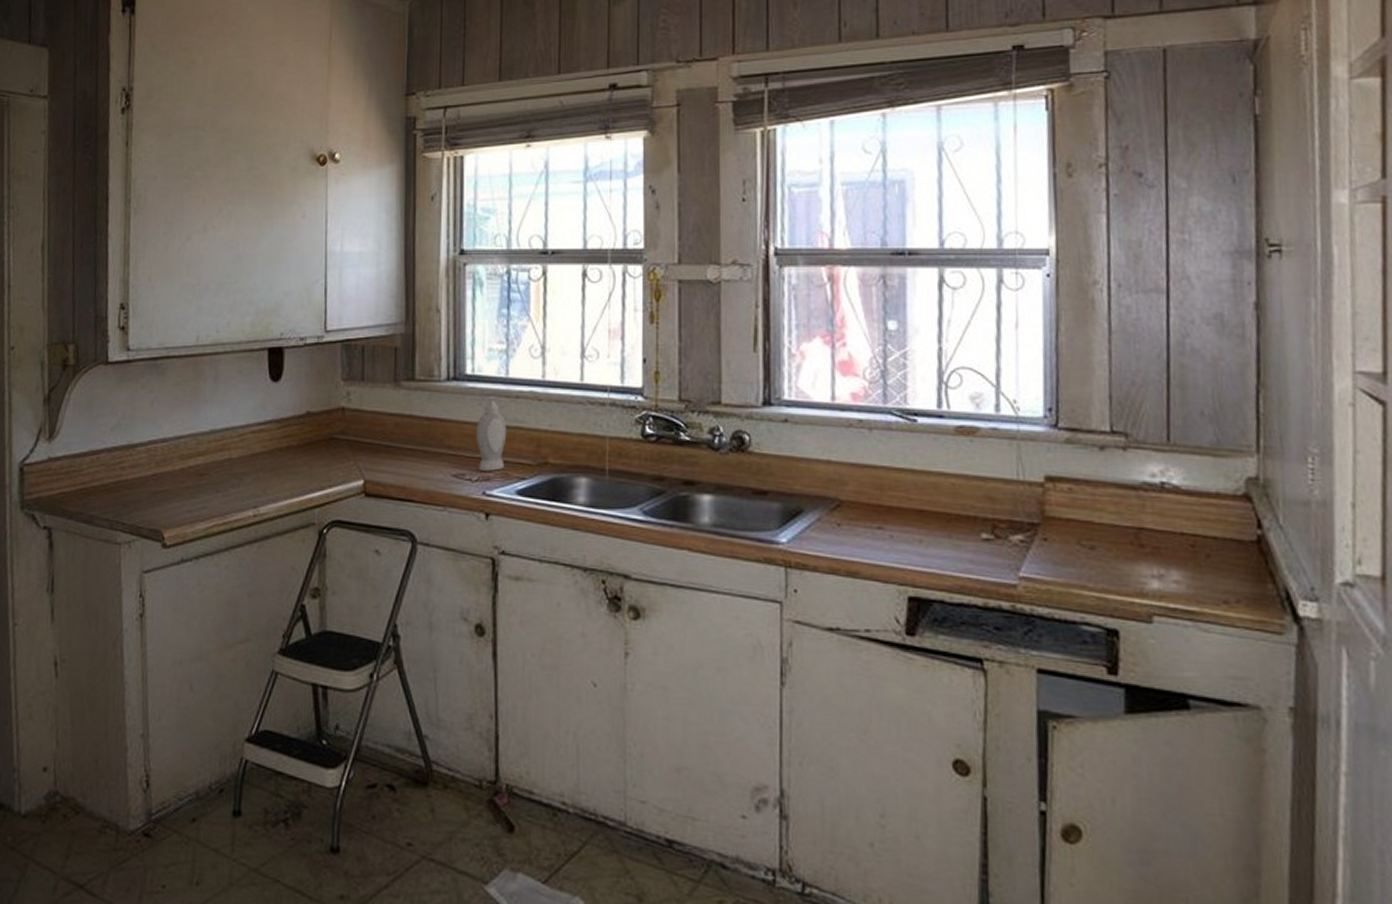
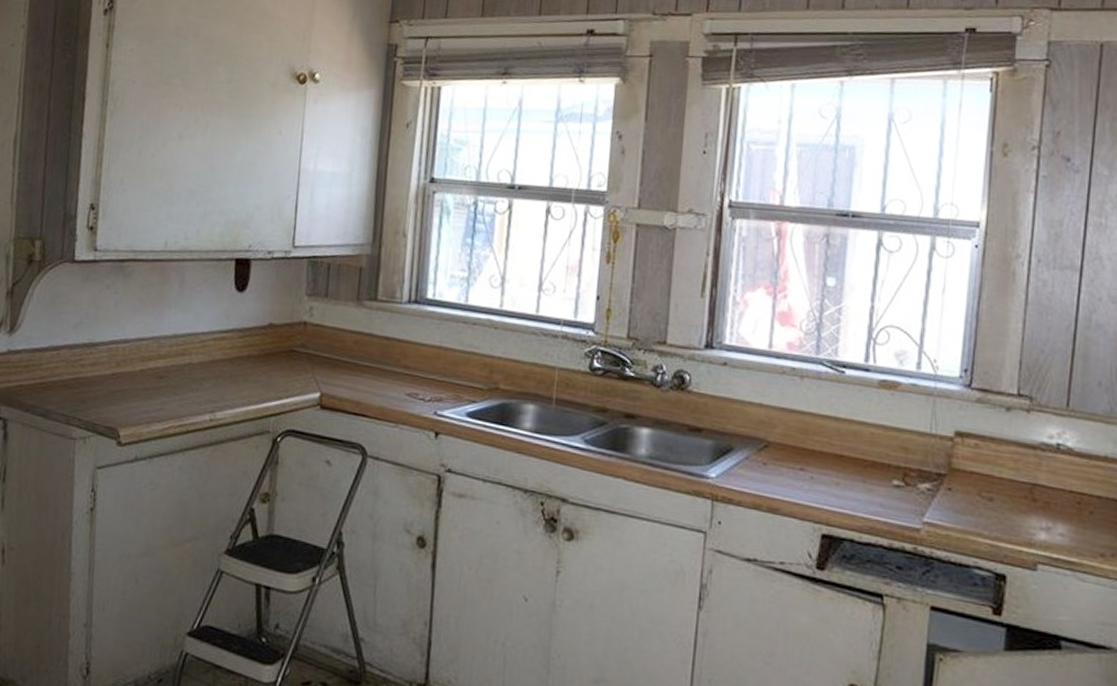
soap bottle: present [476,397,507,471] -> none [432,321,463,393]

